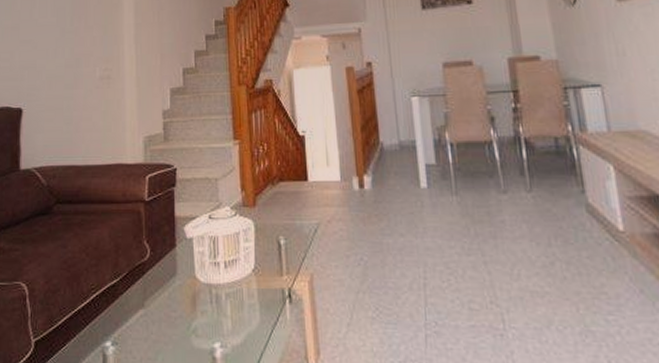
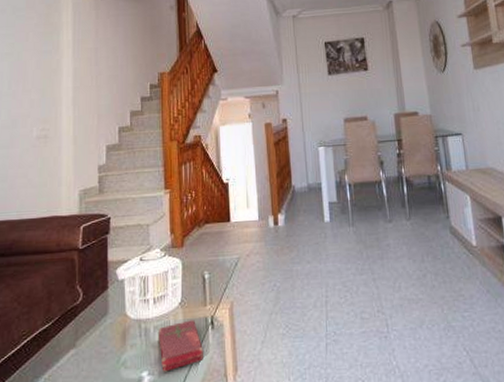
book: none [231,290,281,346] -> present [159,320,203,372]

